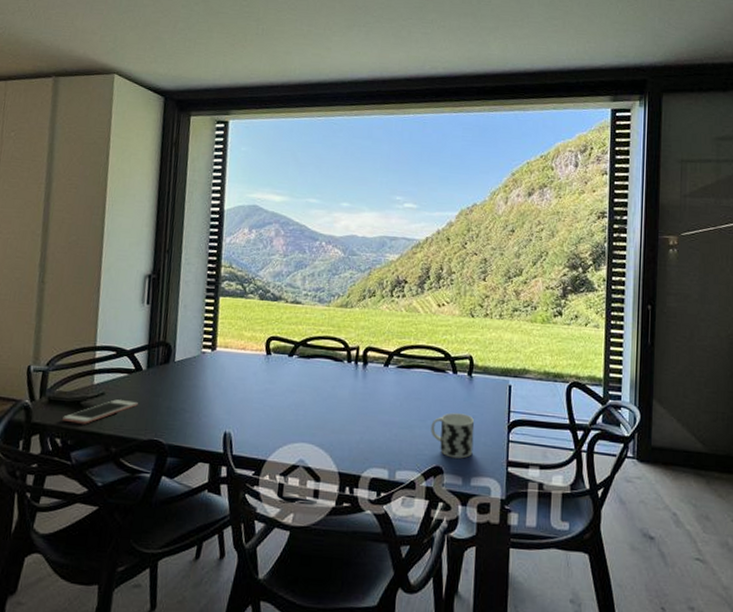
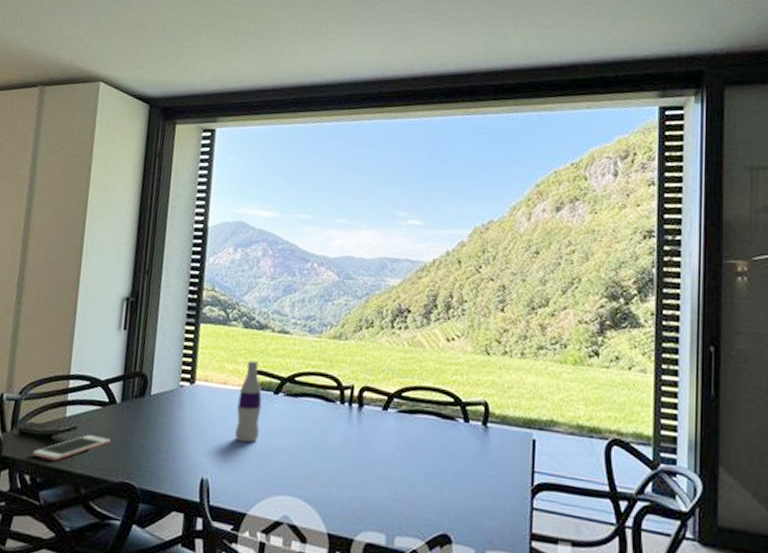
bottle: none [254,328,278,400] -> present [235,360,262,443]
cup: present [431,412,475,459] -> none [437,469,491,527]

